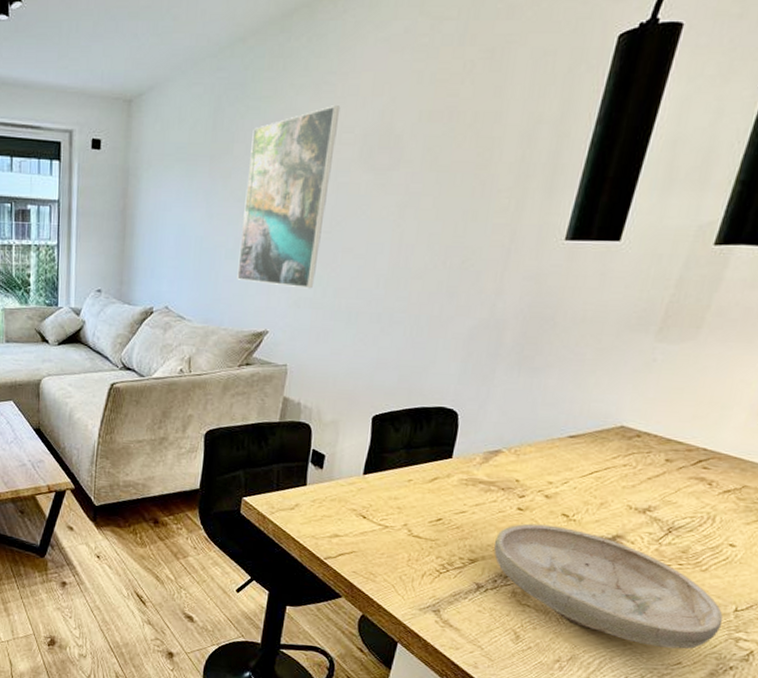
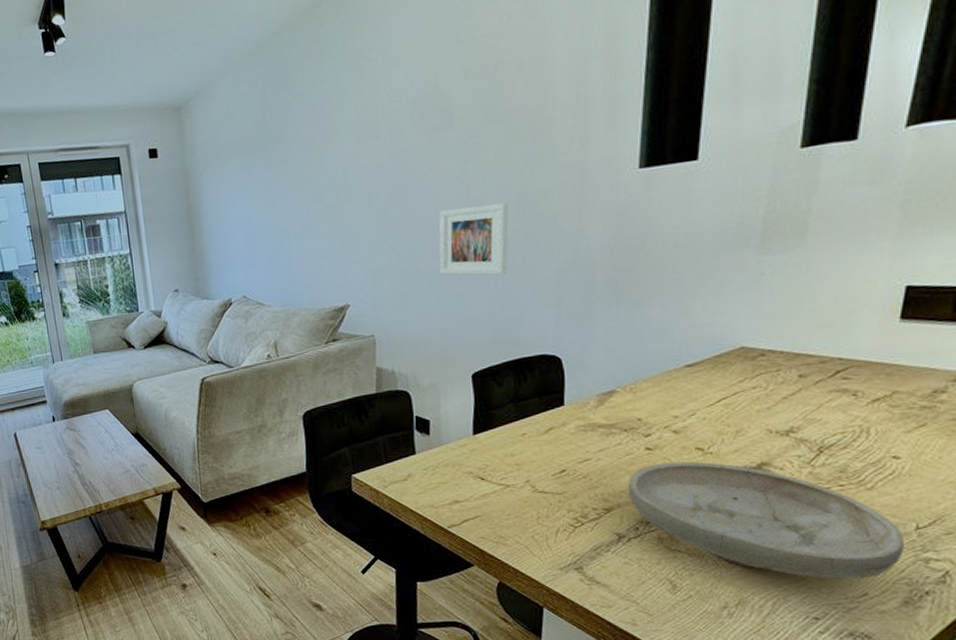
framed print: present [237,106,341,289] -> none [301,78,388,260]
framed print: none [360,251,438,325] -> present [439,203,509,275]

